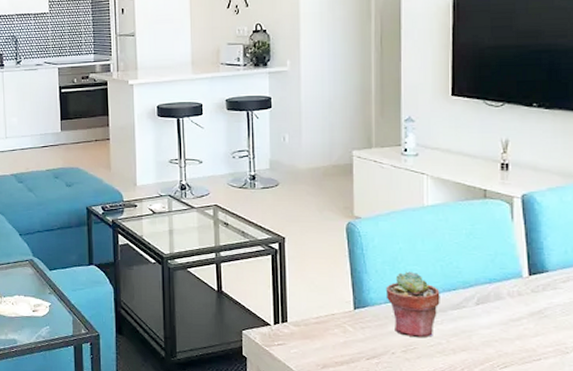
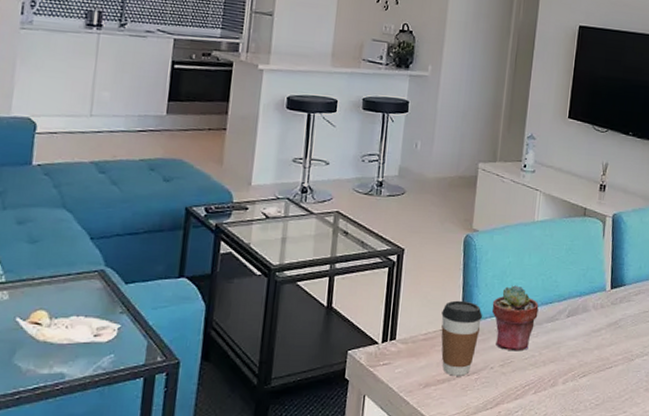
coffee cup: none [331,286,376,360] -> present [441,300,482,376]

